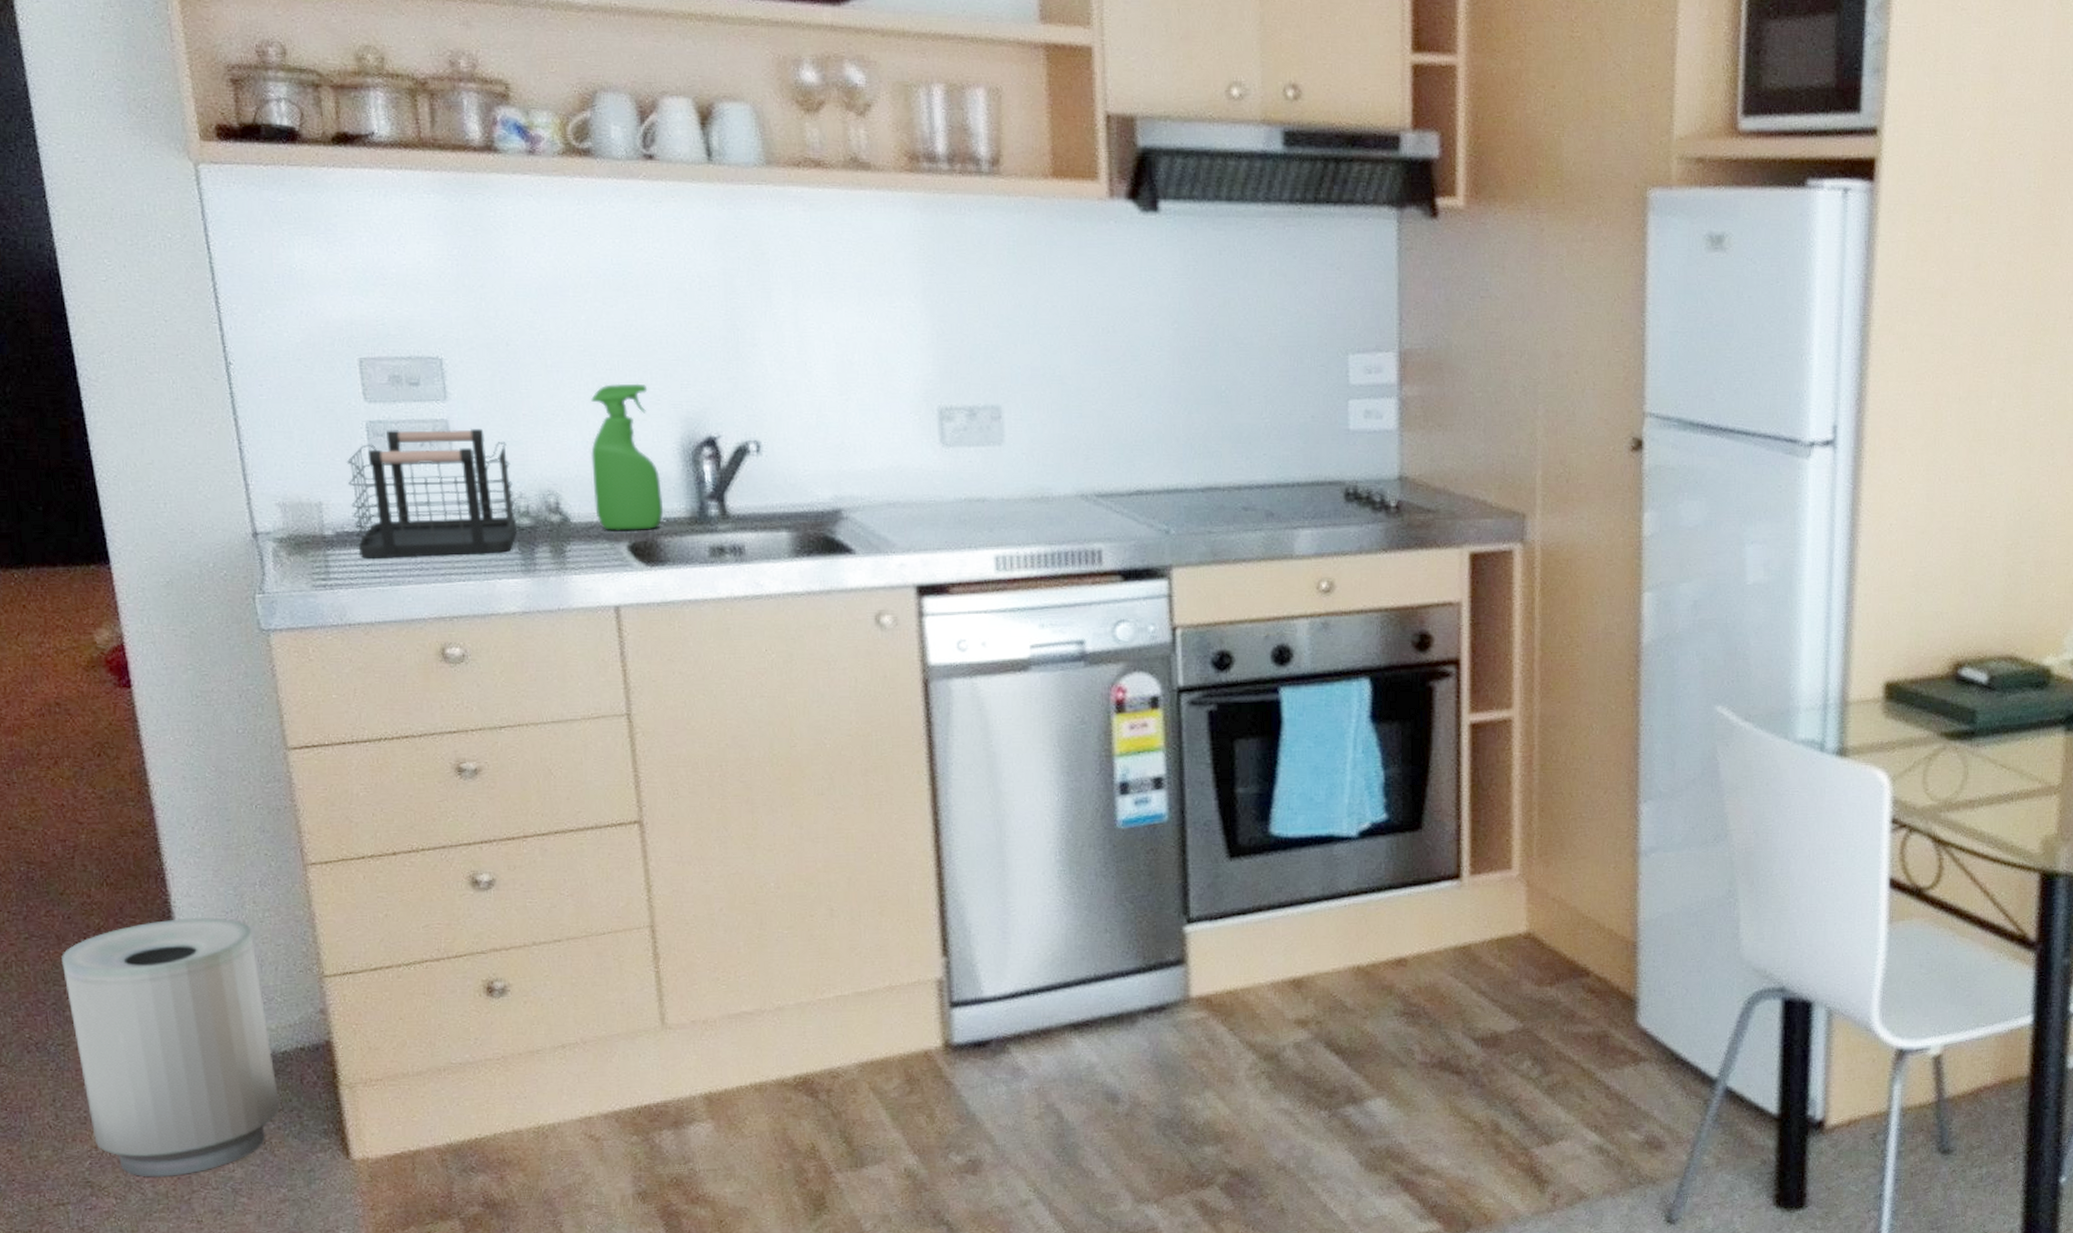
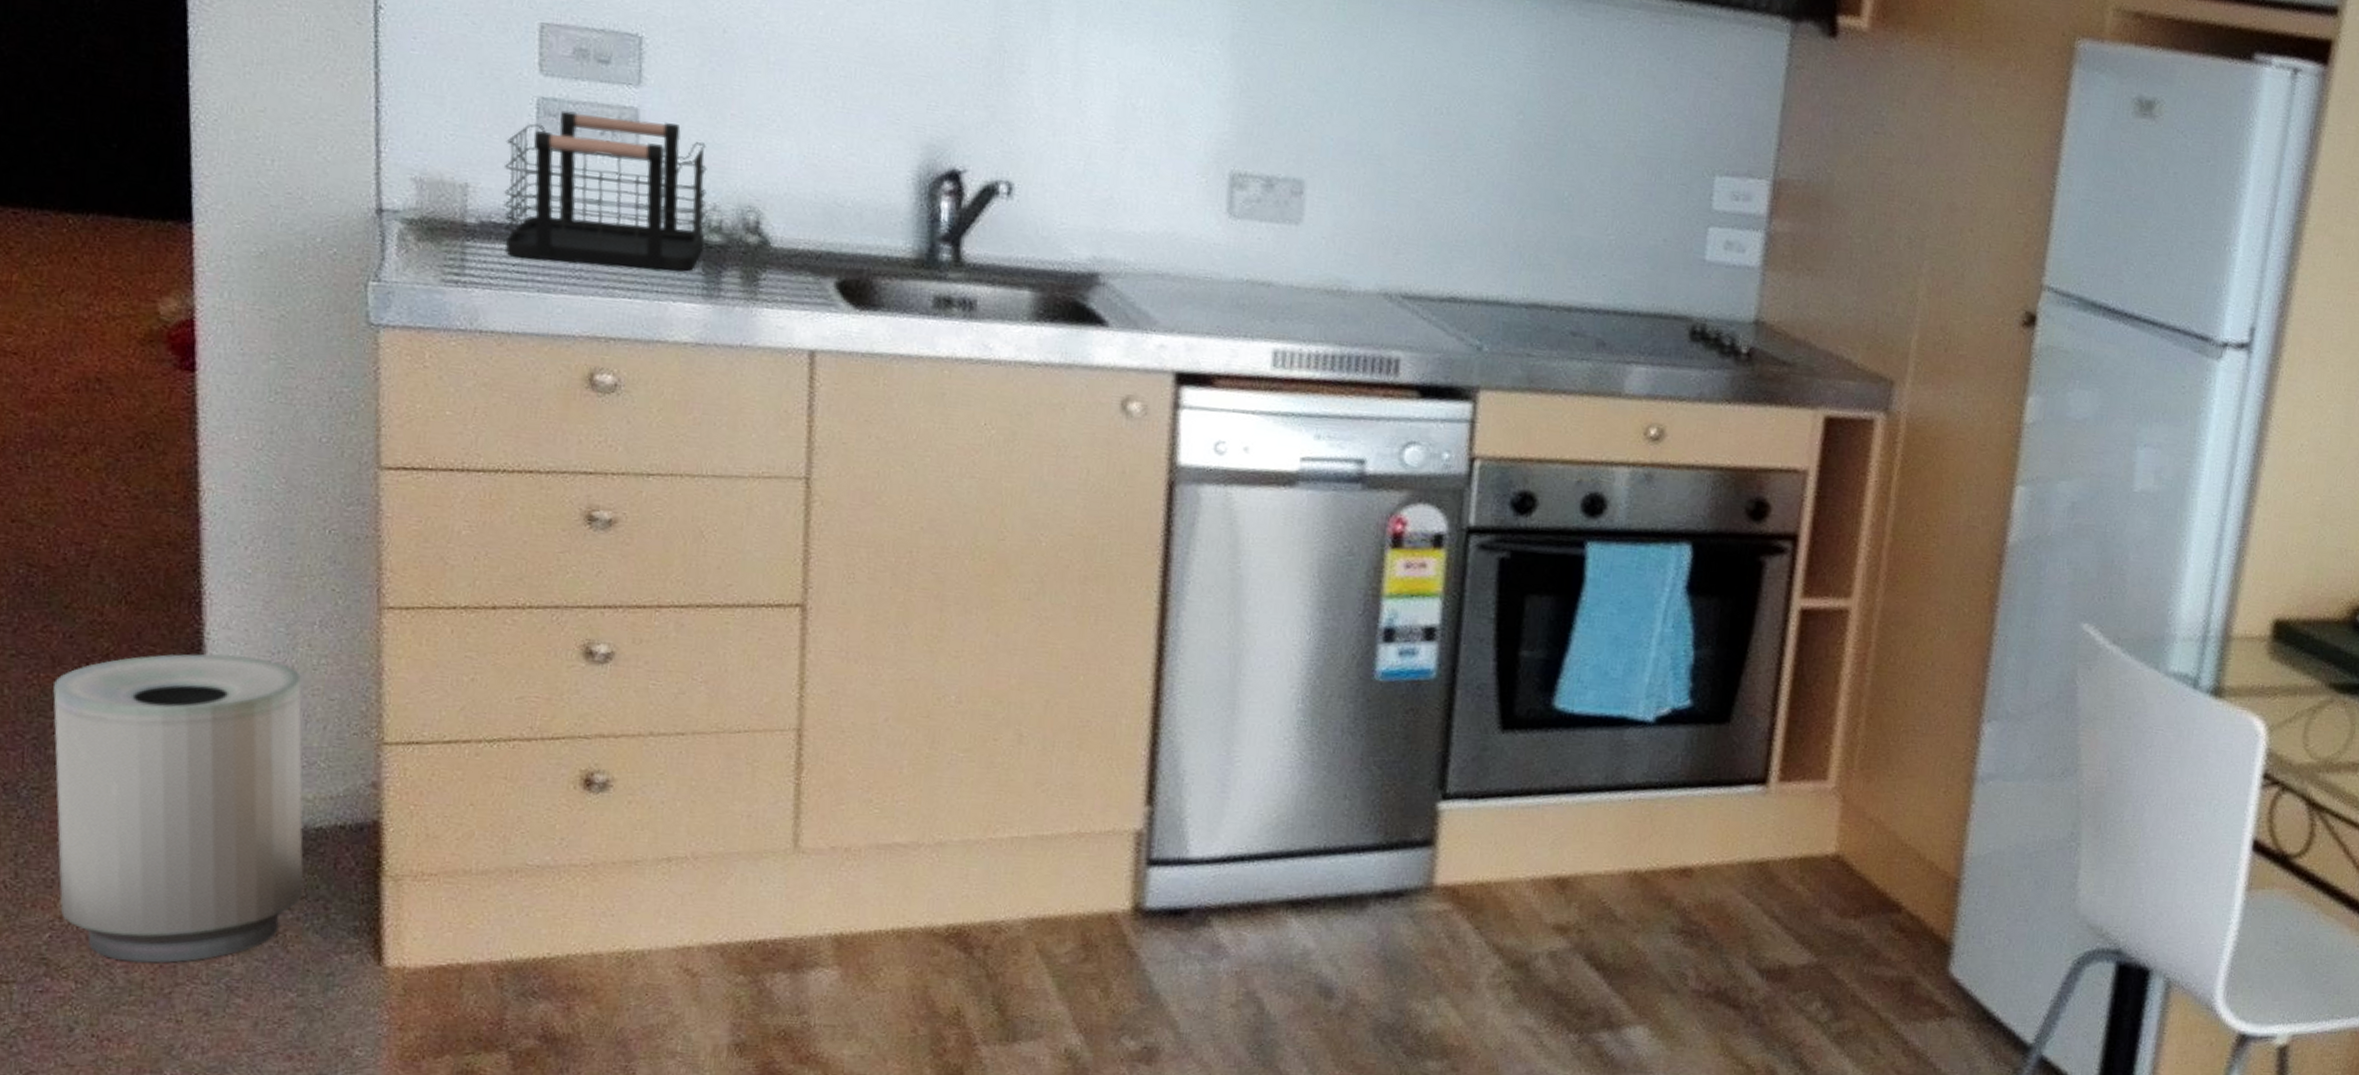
spray bottle: present [591,383,664,531] -> none [802,93,887,267]

